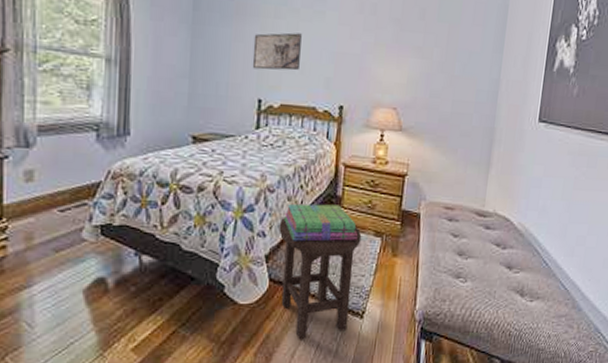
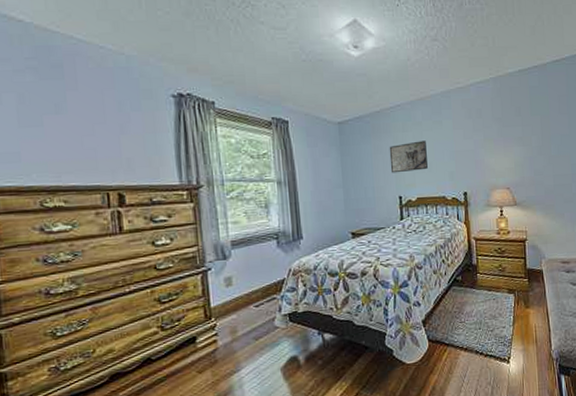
stool: present [278,217,362,340] -> none [430,287,498,388]
stack of books: present [284,204,358,242] -> none [433,272,495,306]

